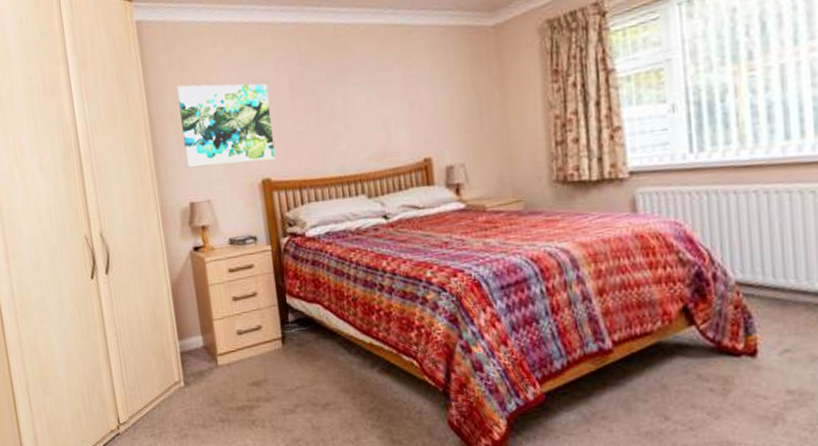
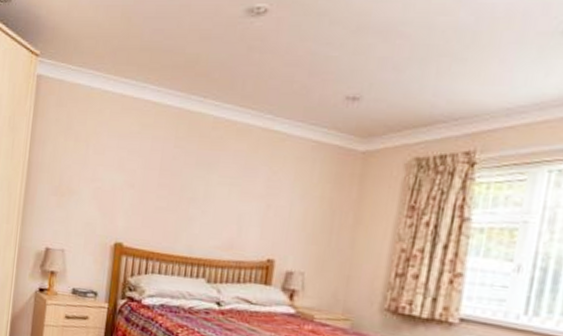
wall art: present [177,83,276,169] -> none [51,141,141,228]

